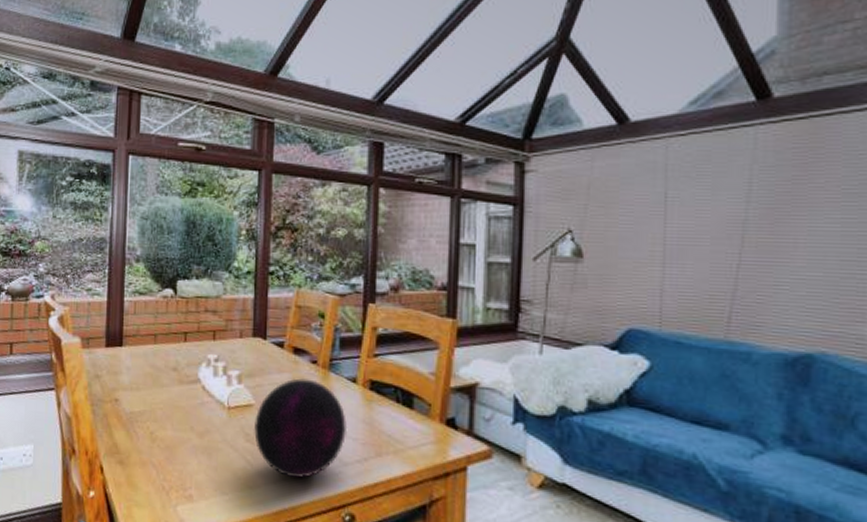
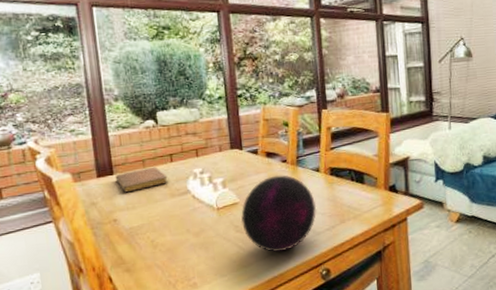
notebook: none [124,344,179,370] -> present [115,166,168,193]

